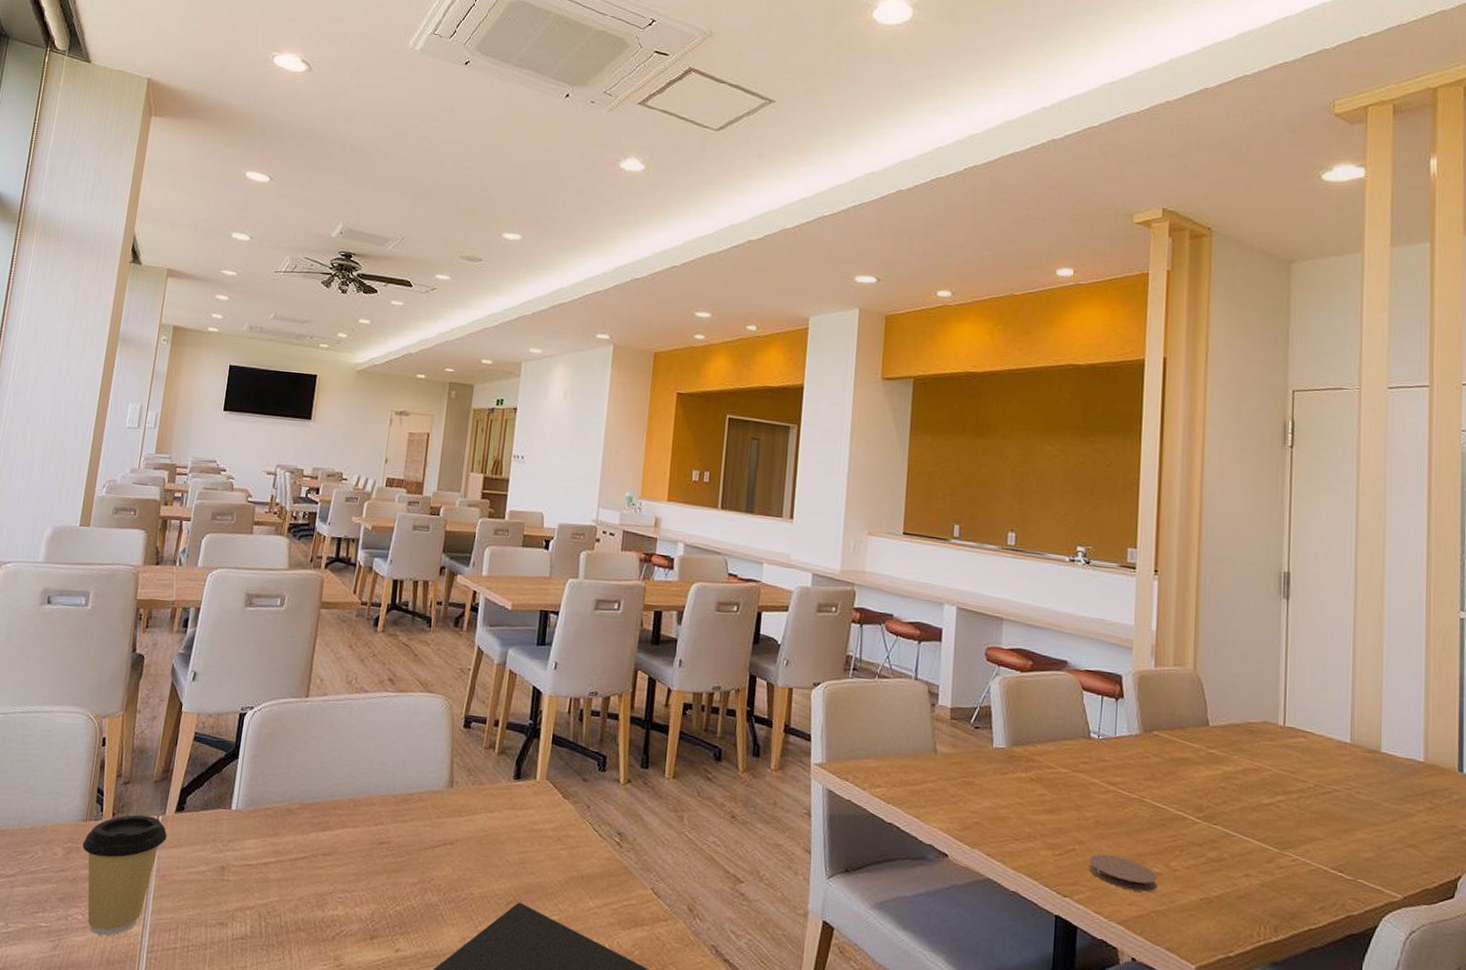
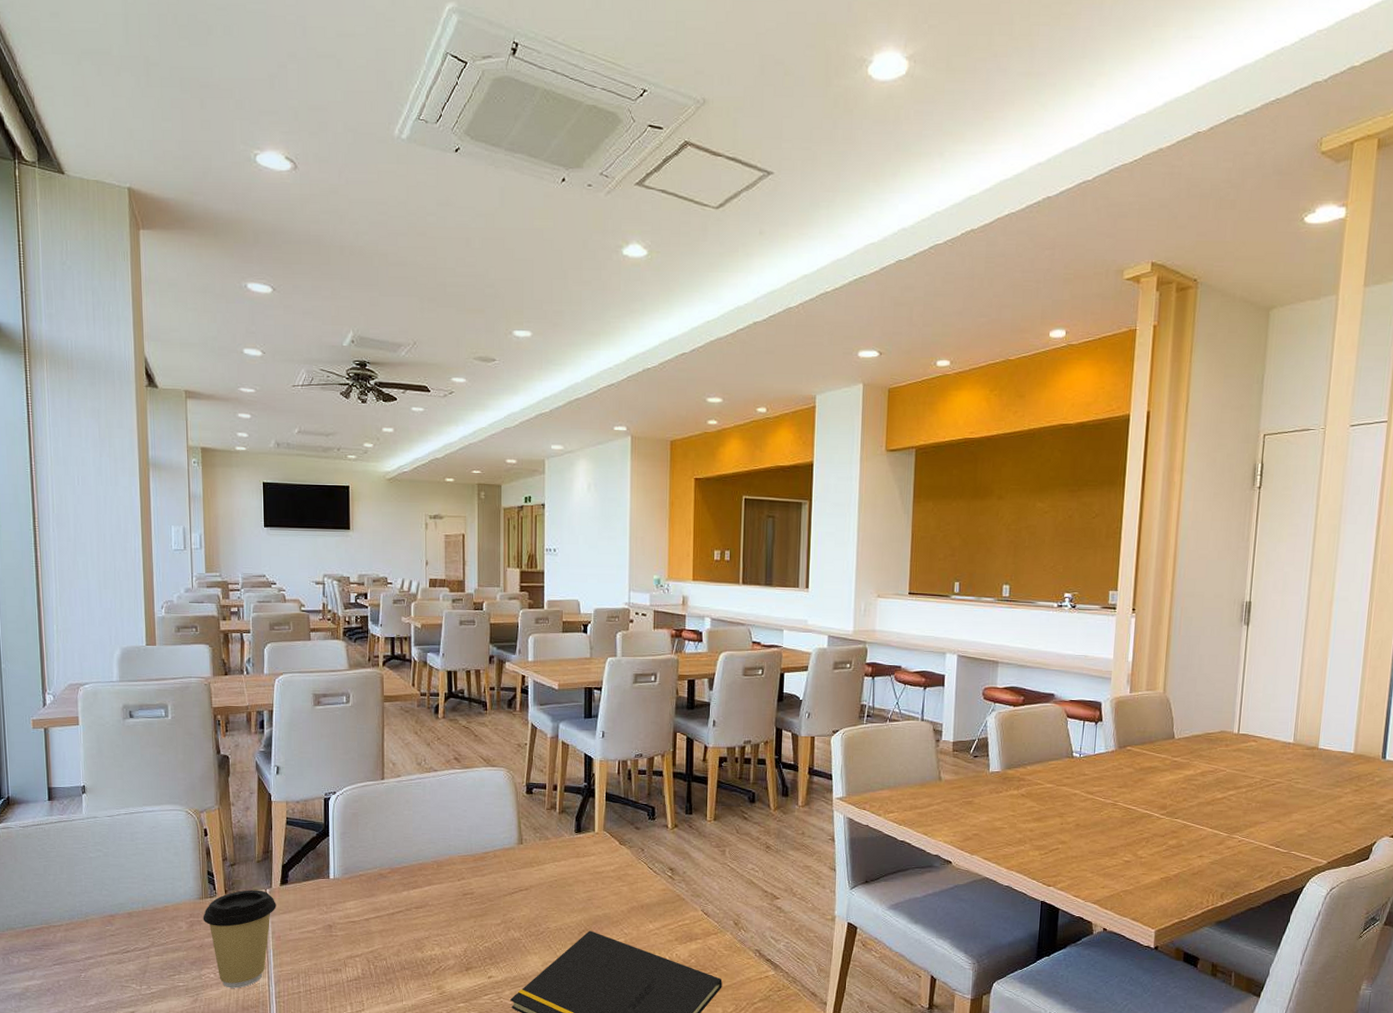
coaster: present [1088,854,1158,892] -> none [1069,850,1127,877]

